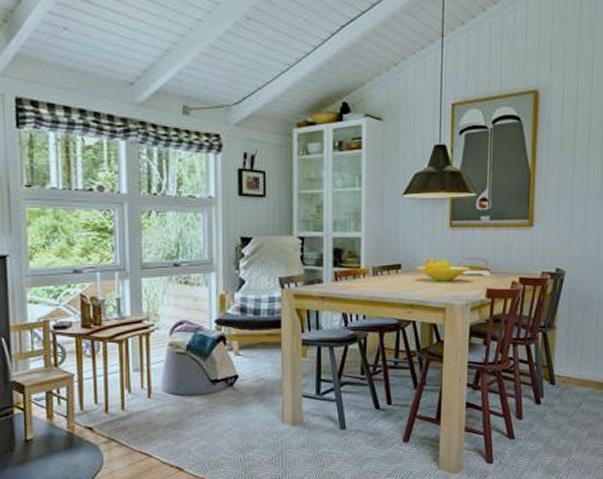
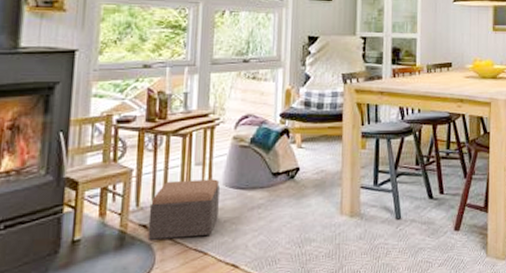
footstool: none [93,385,160,441] -> present [147,179,220,240]

